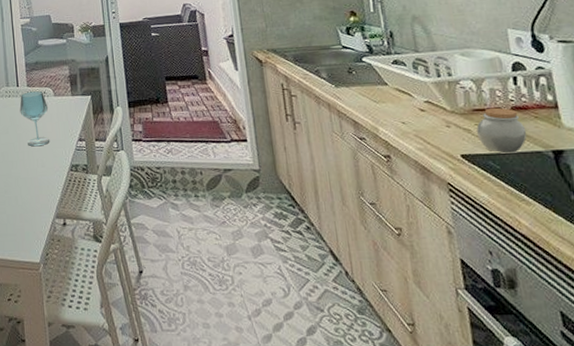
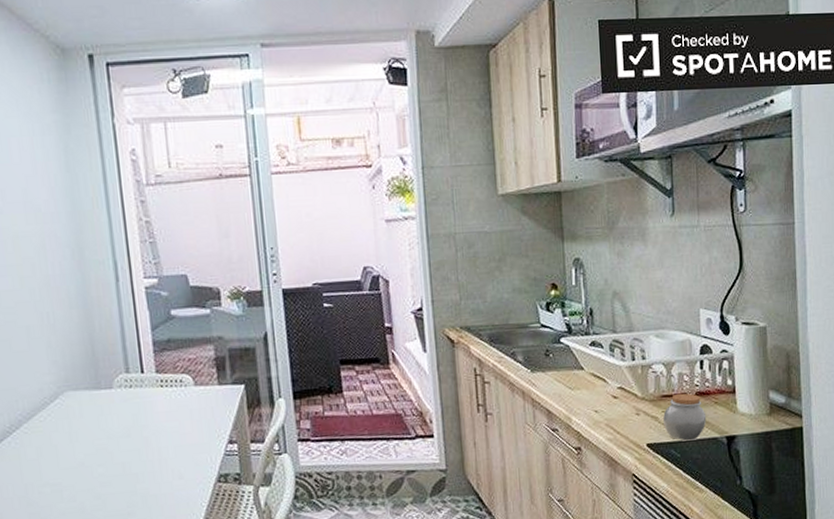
wine glass: present [19,91,49,147] -> none [146,379,189,454]

